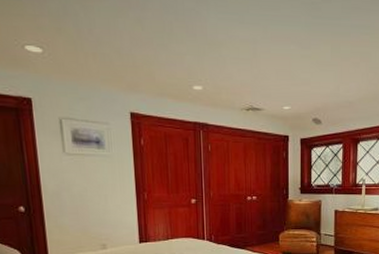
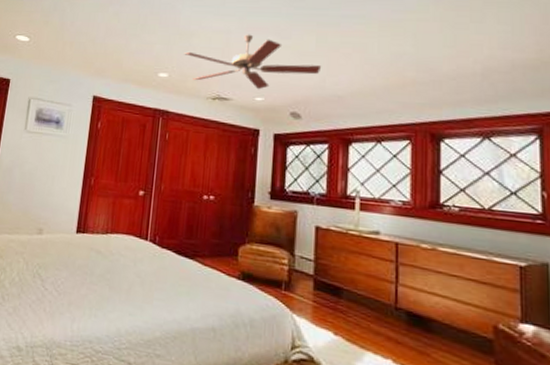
ceiling fan: none [215,44,336,99] -> present [184,34,322,90]

